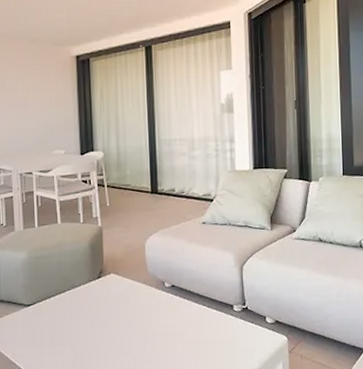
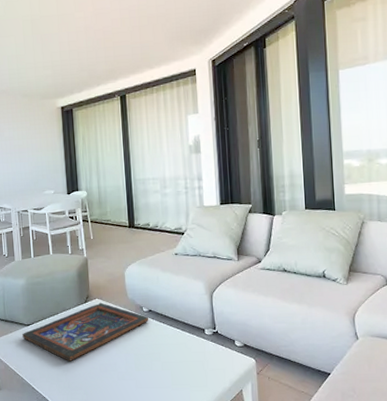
religious icon: none [21,278,172,346] -> present [22,302,149,361]

